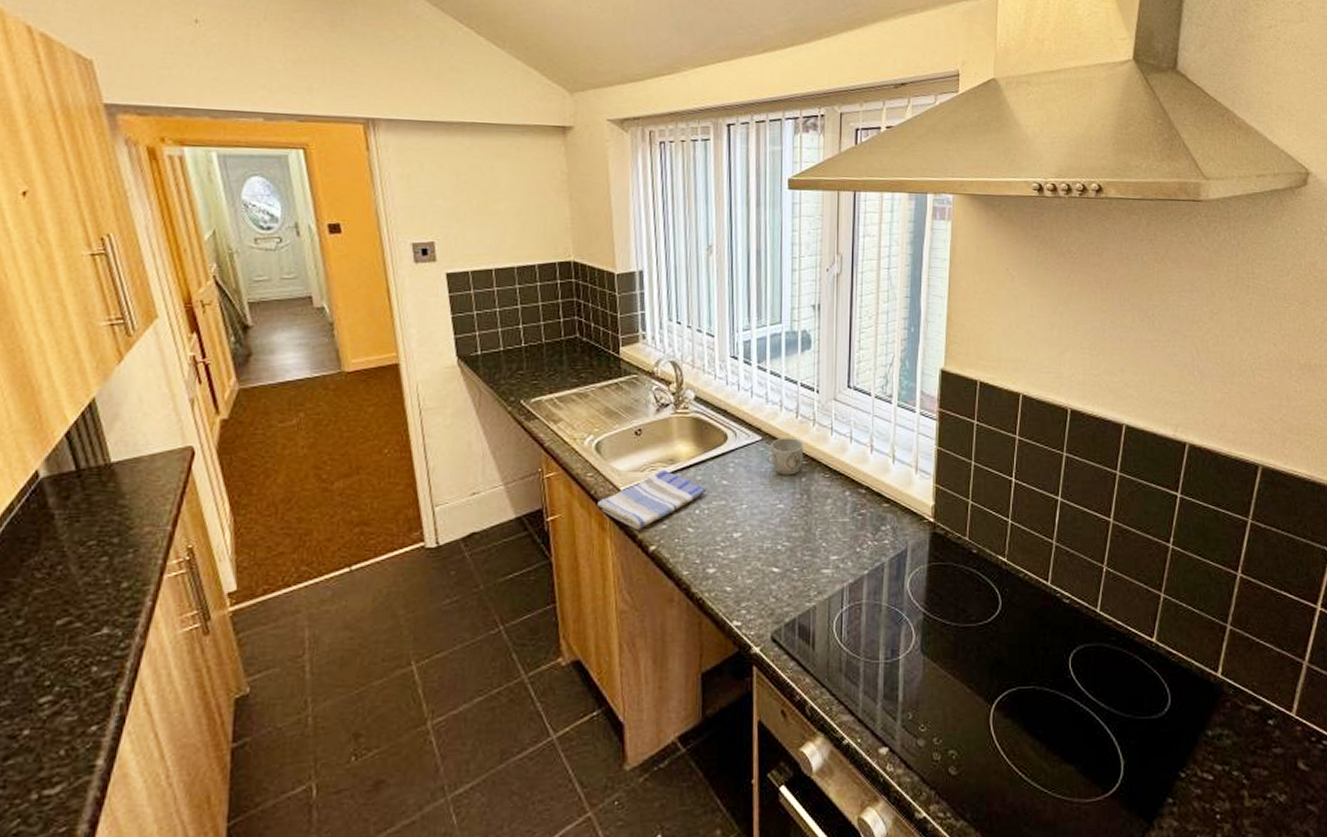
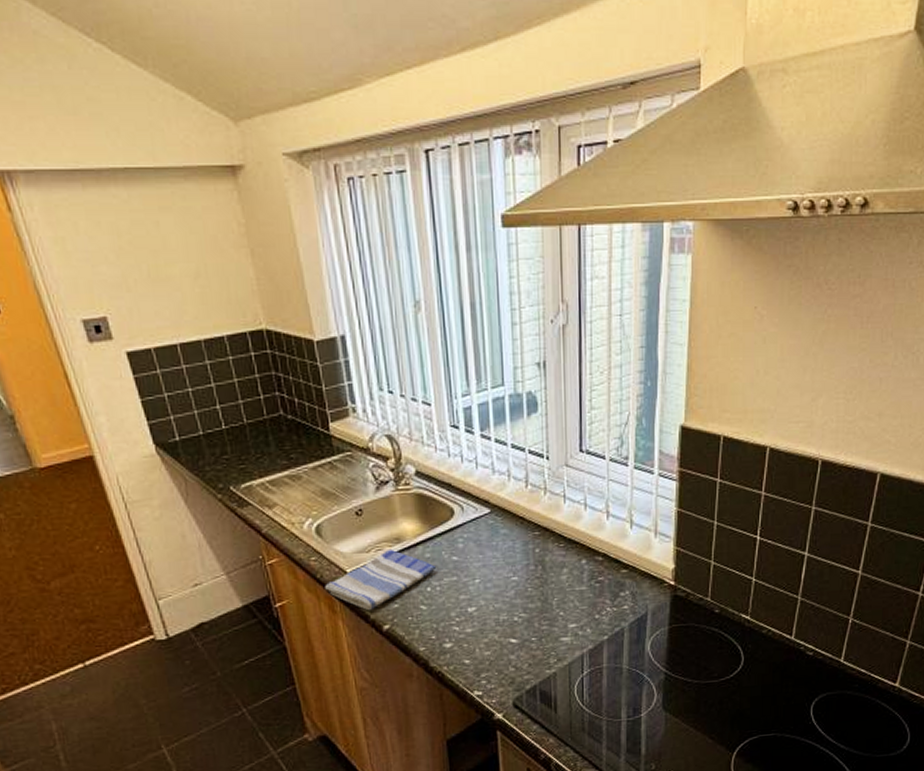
mug: present [765,438,804,475] -> none [496,508,536,547]

